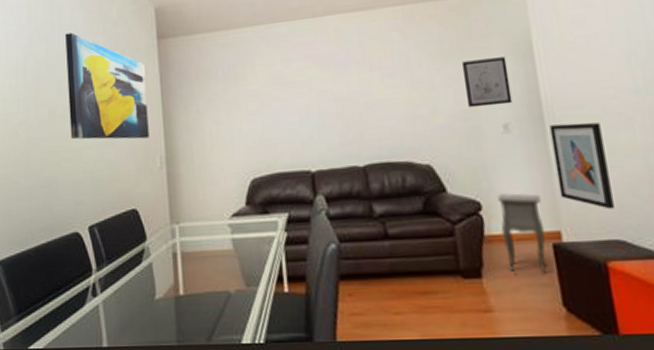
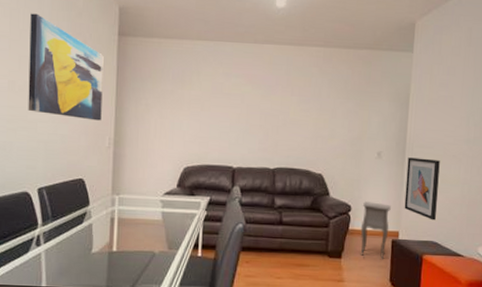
wall art: present [461,57,513,108] -> none [356,100,390,138]

